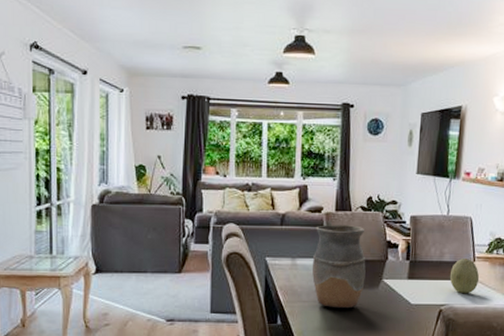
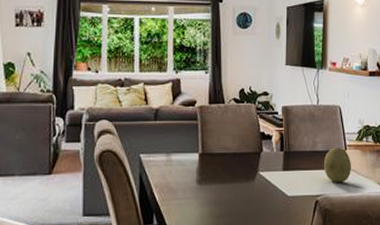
vase: present [311,225,366,309] -> none [187,118,241,205]

